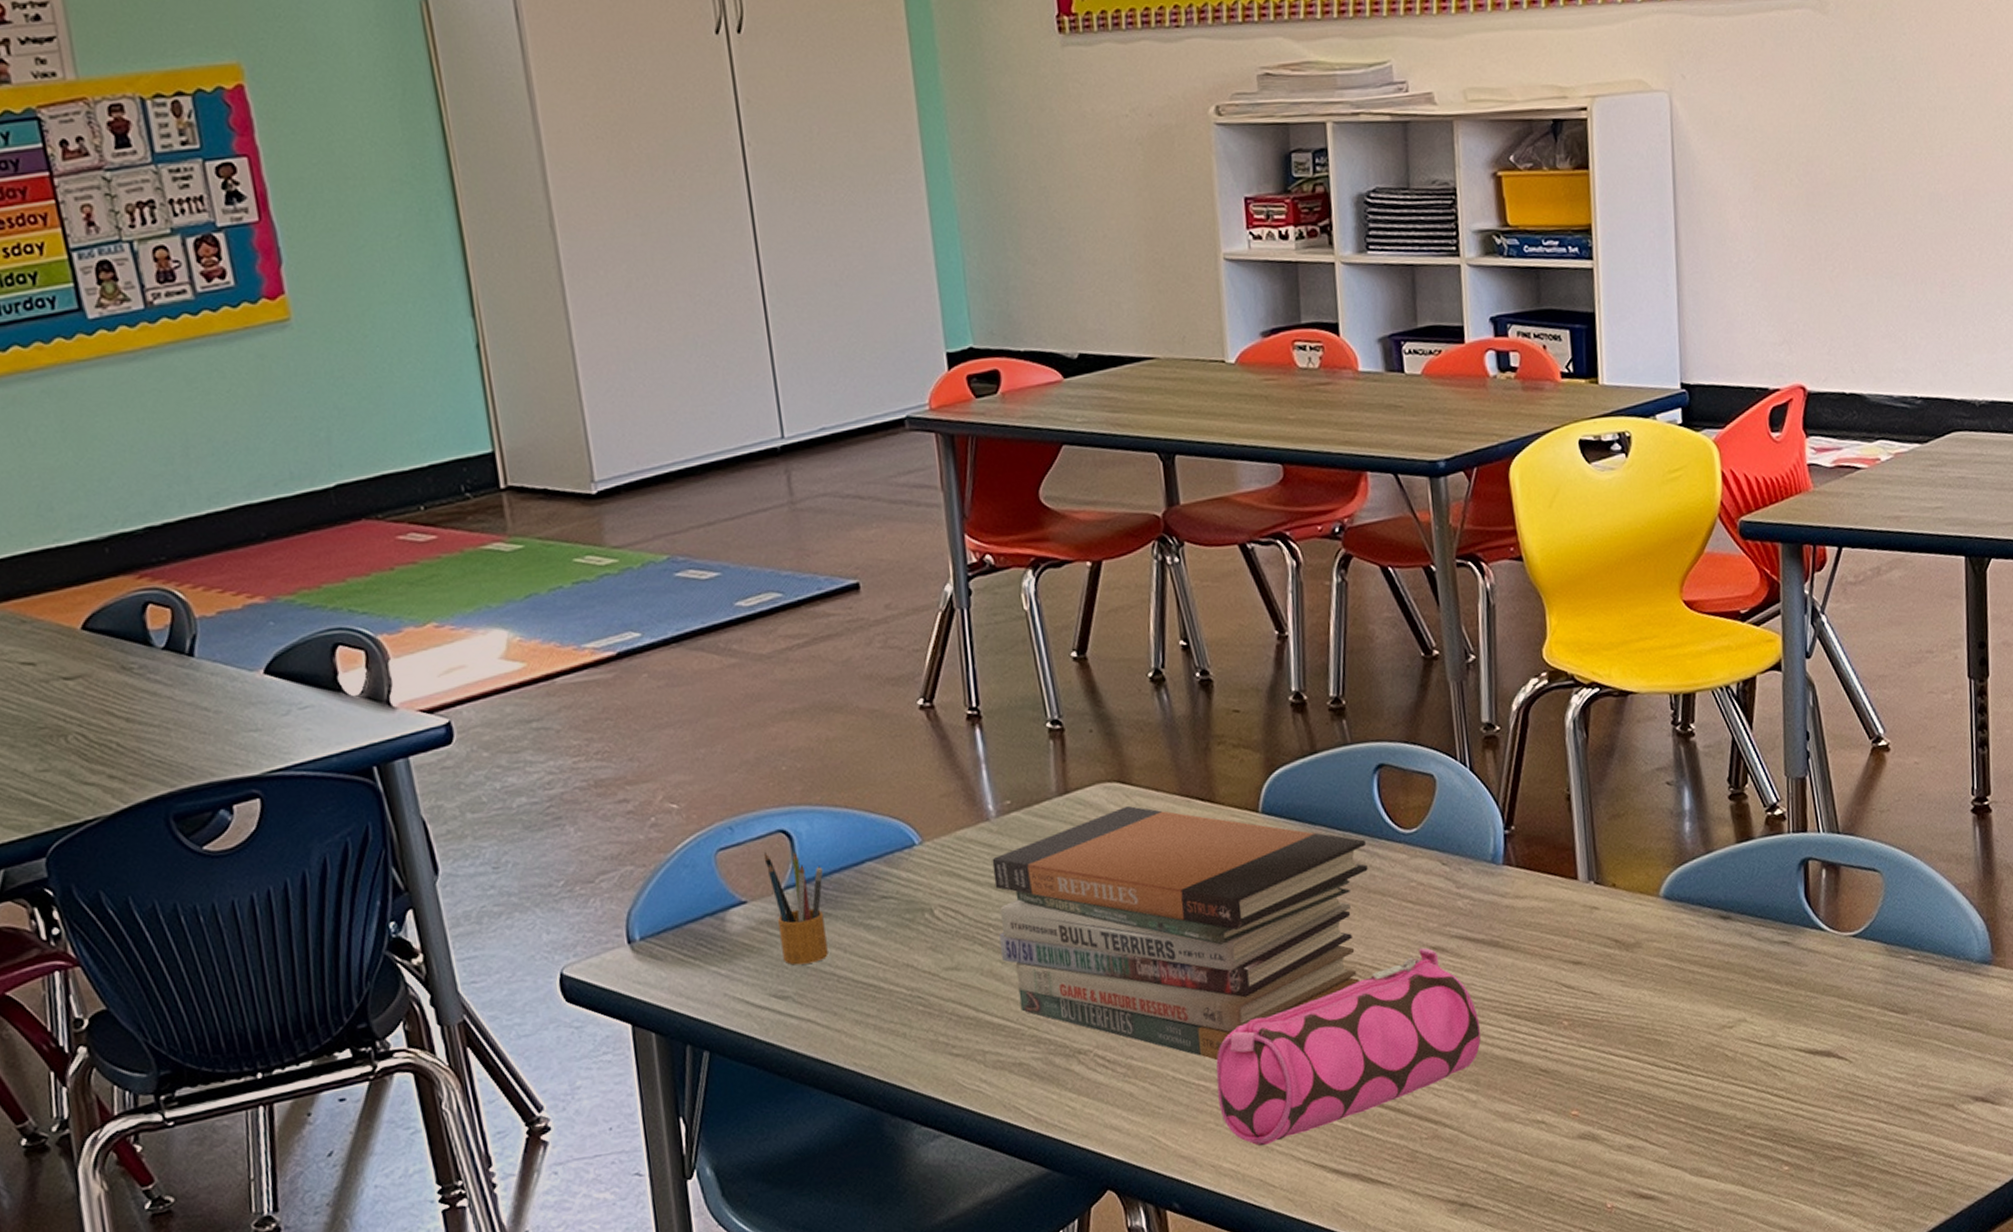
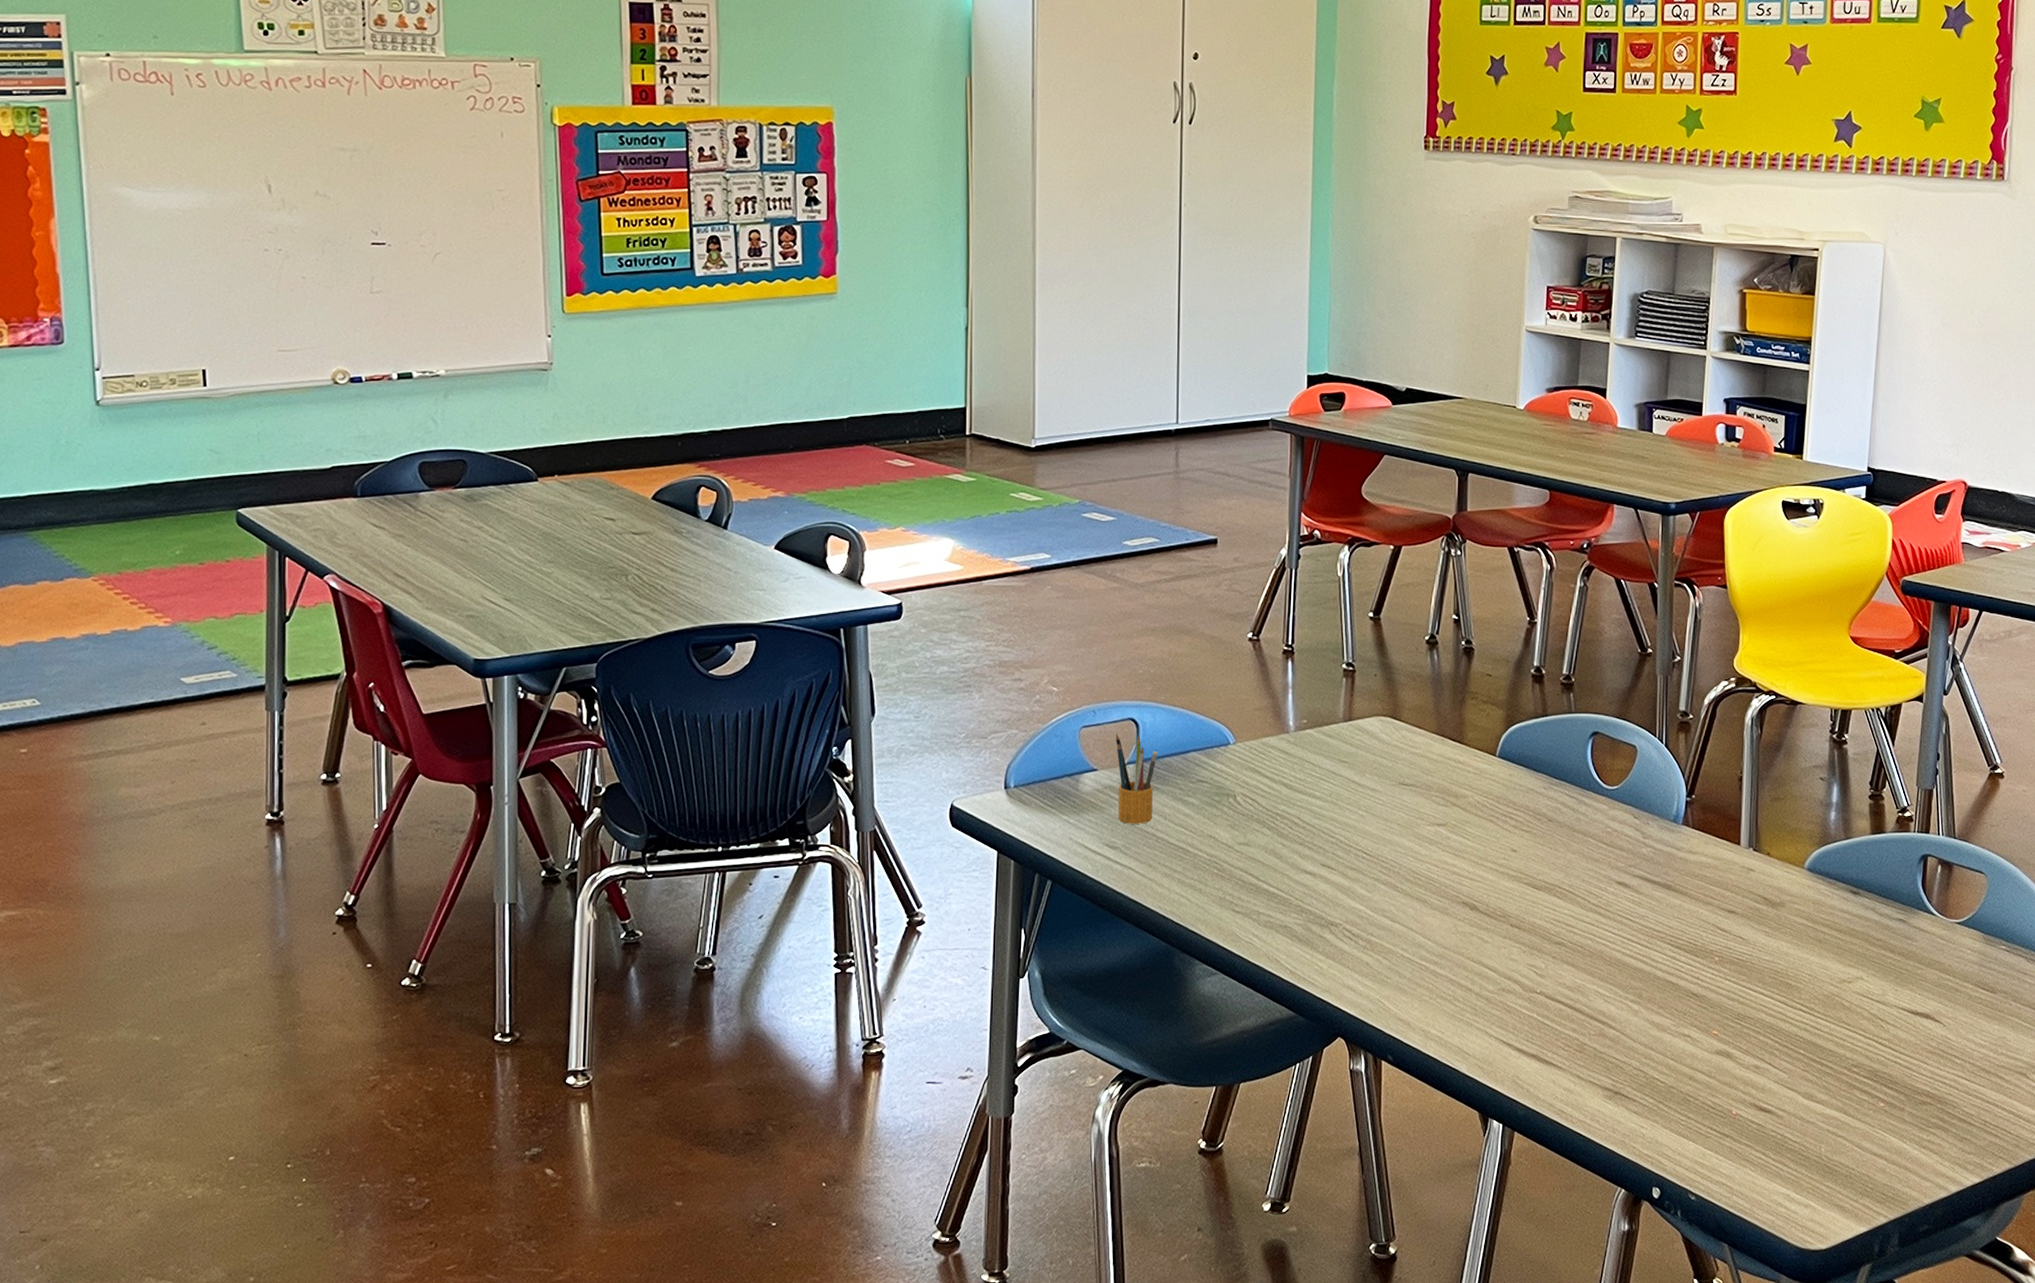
book stack: present [992,805,1368,1060] -> none [1283,736,1577,946]
pencil case: present [1216,948,1481,1146] -> none [1434,881,1648,1021]

